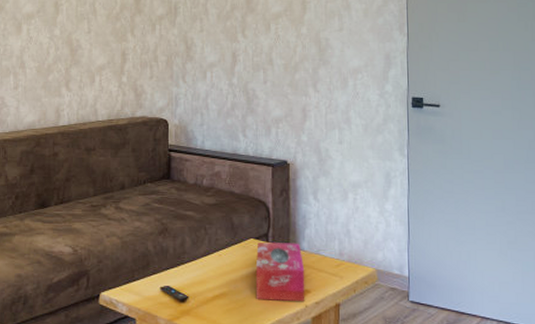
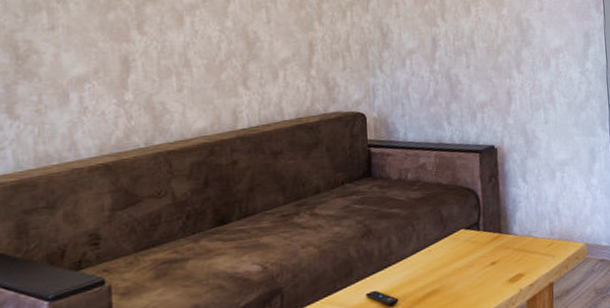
tissue box: present [256,242,305,302] -> none [468,227,520,292]

